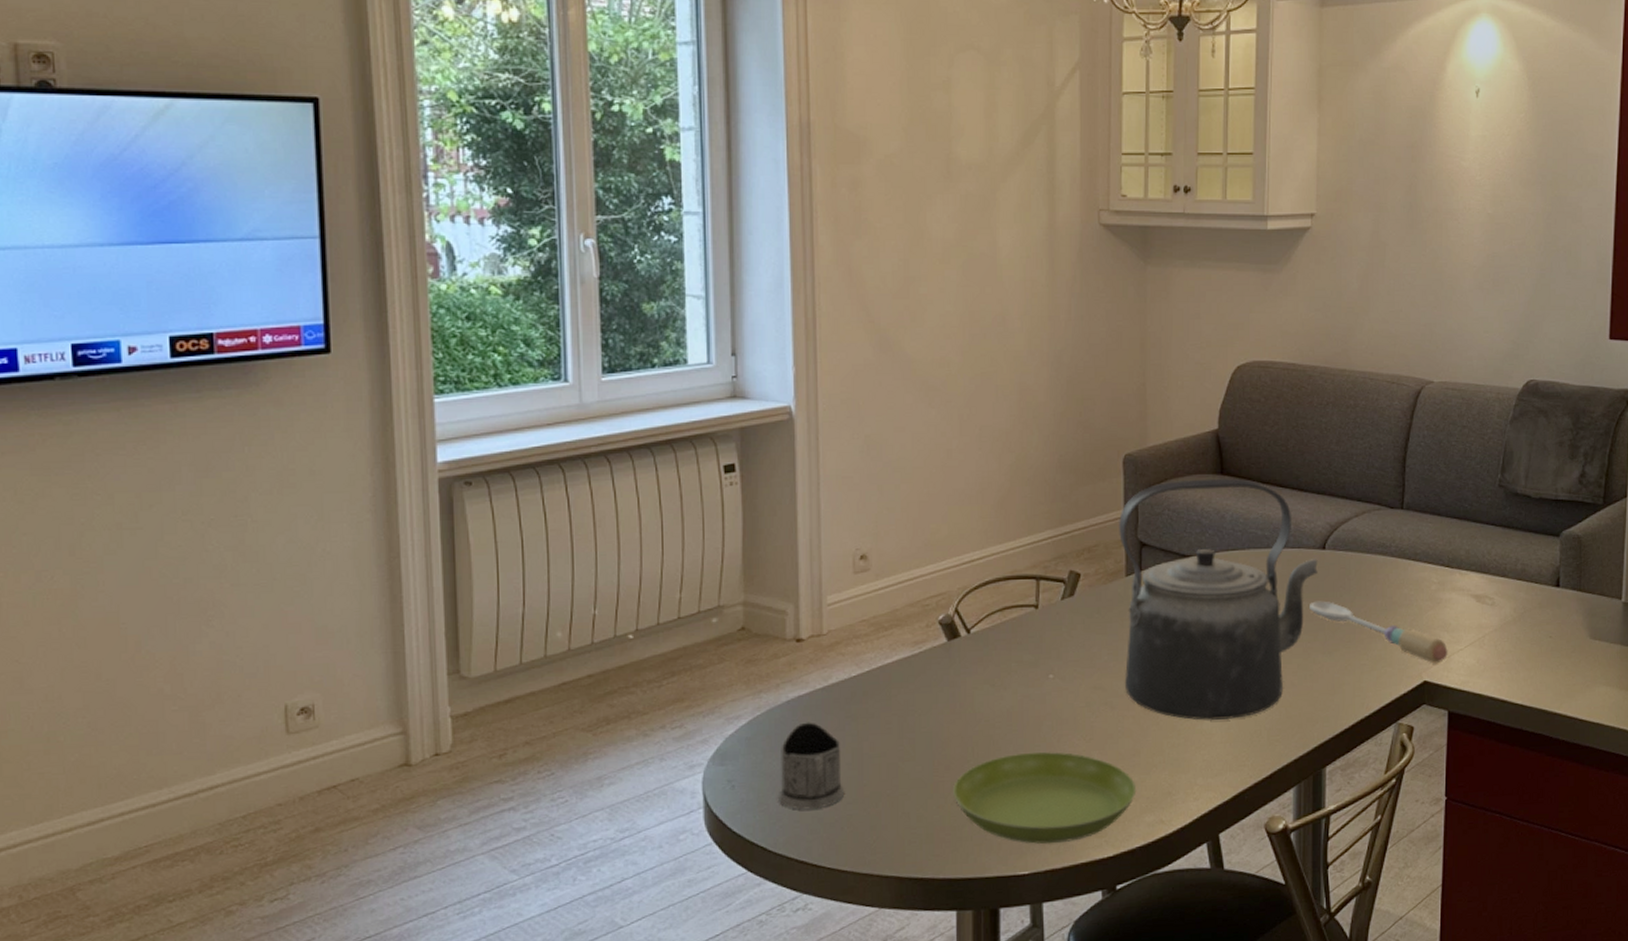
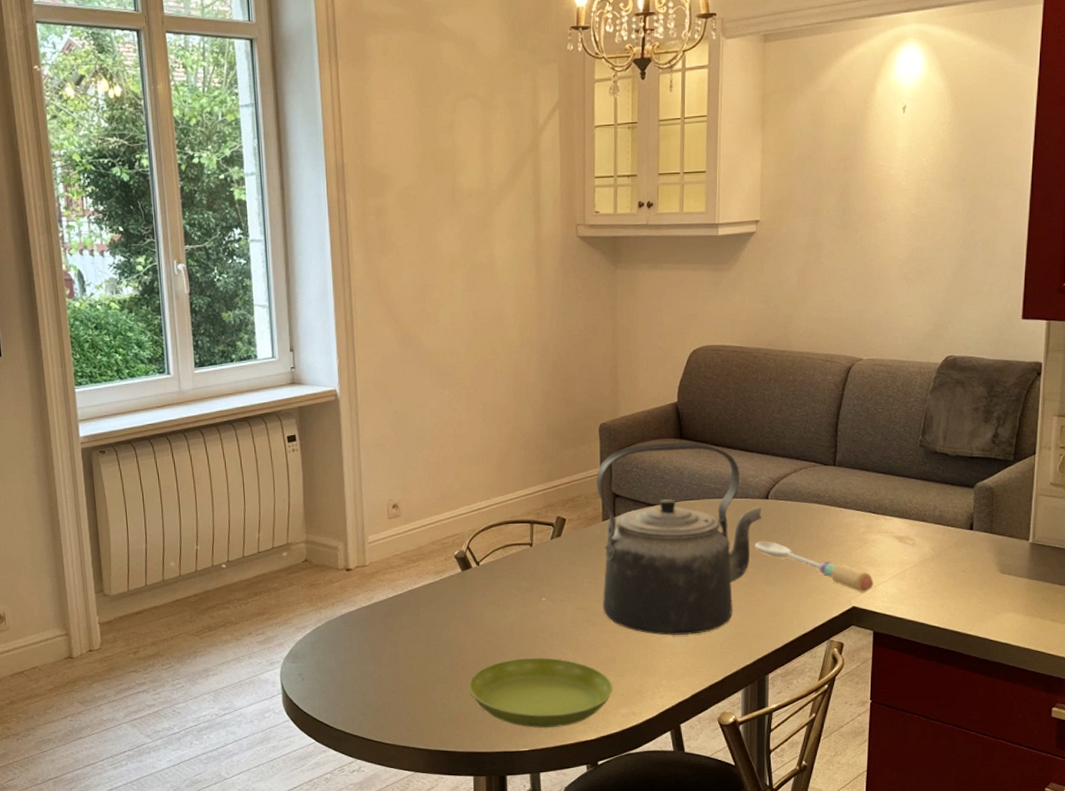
tea glass holder: present [779,722,845,810] -> none [337,631,386,698]

